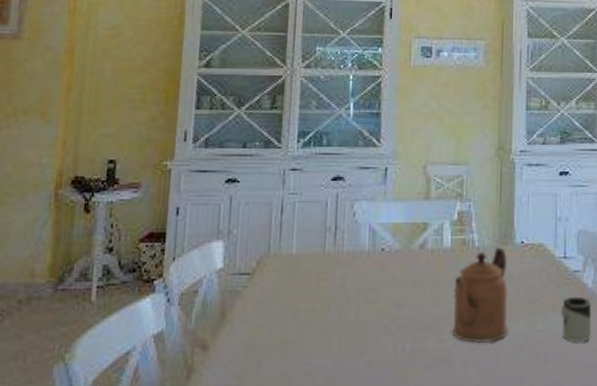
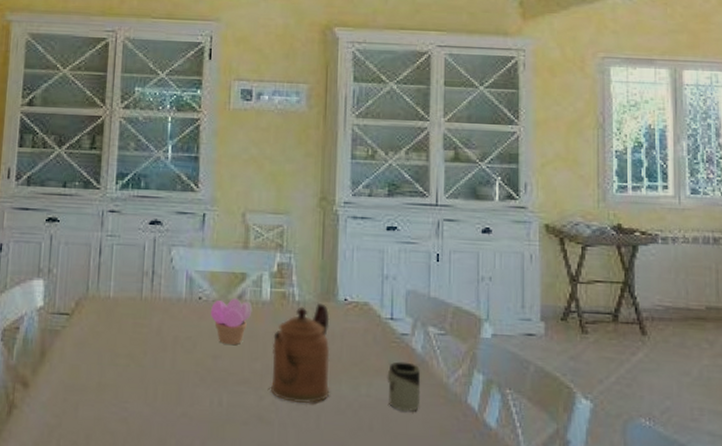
succulent plant: none [392,247,434,293] -> present [210,297,253,345]

